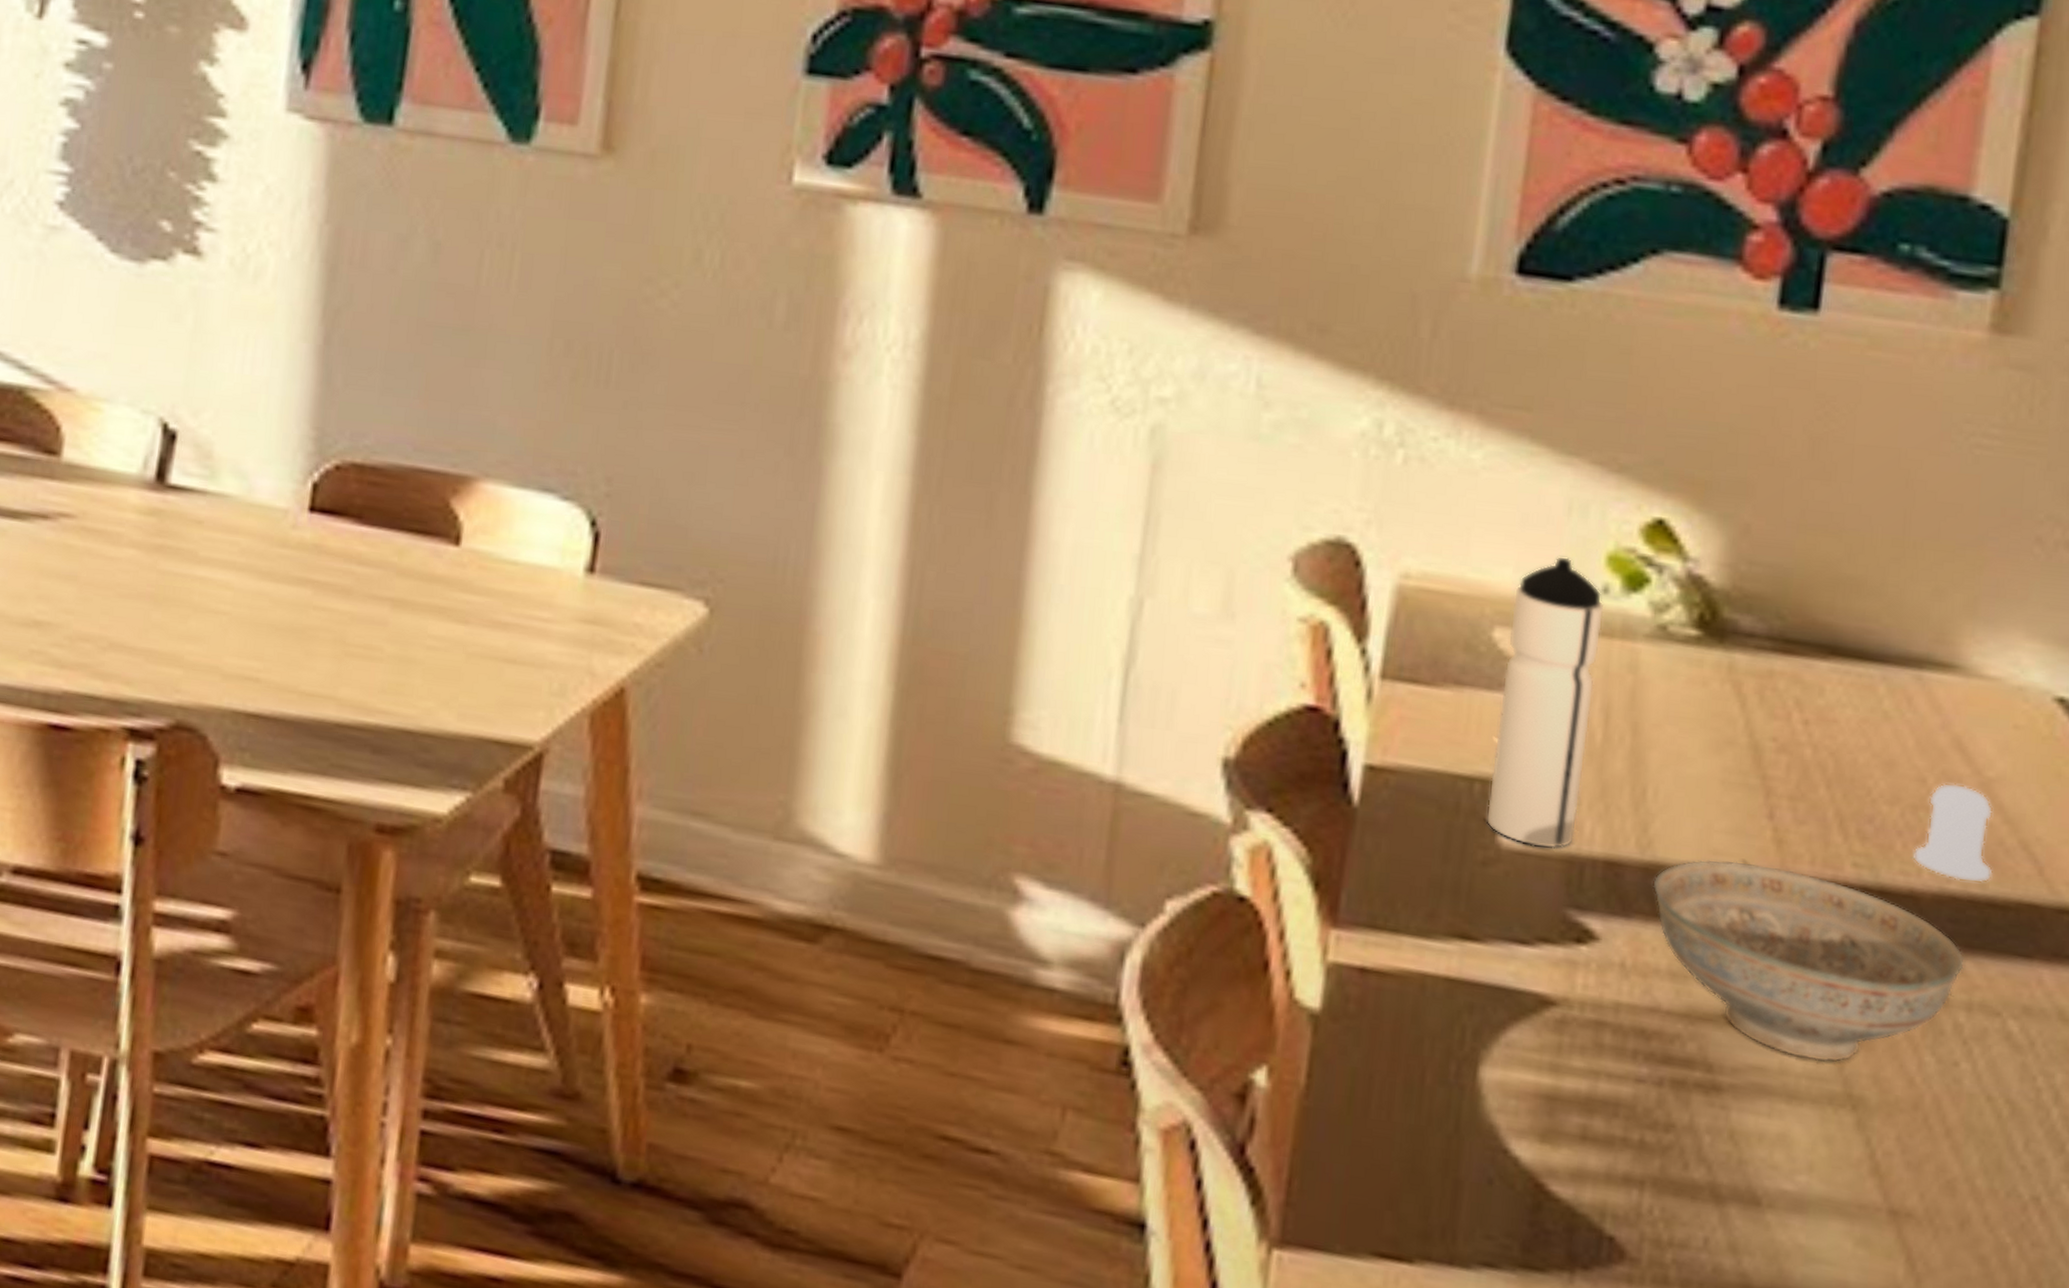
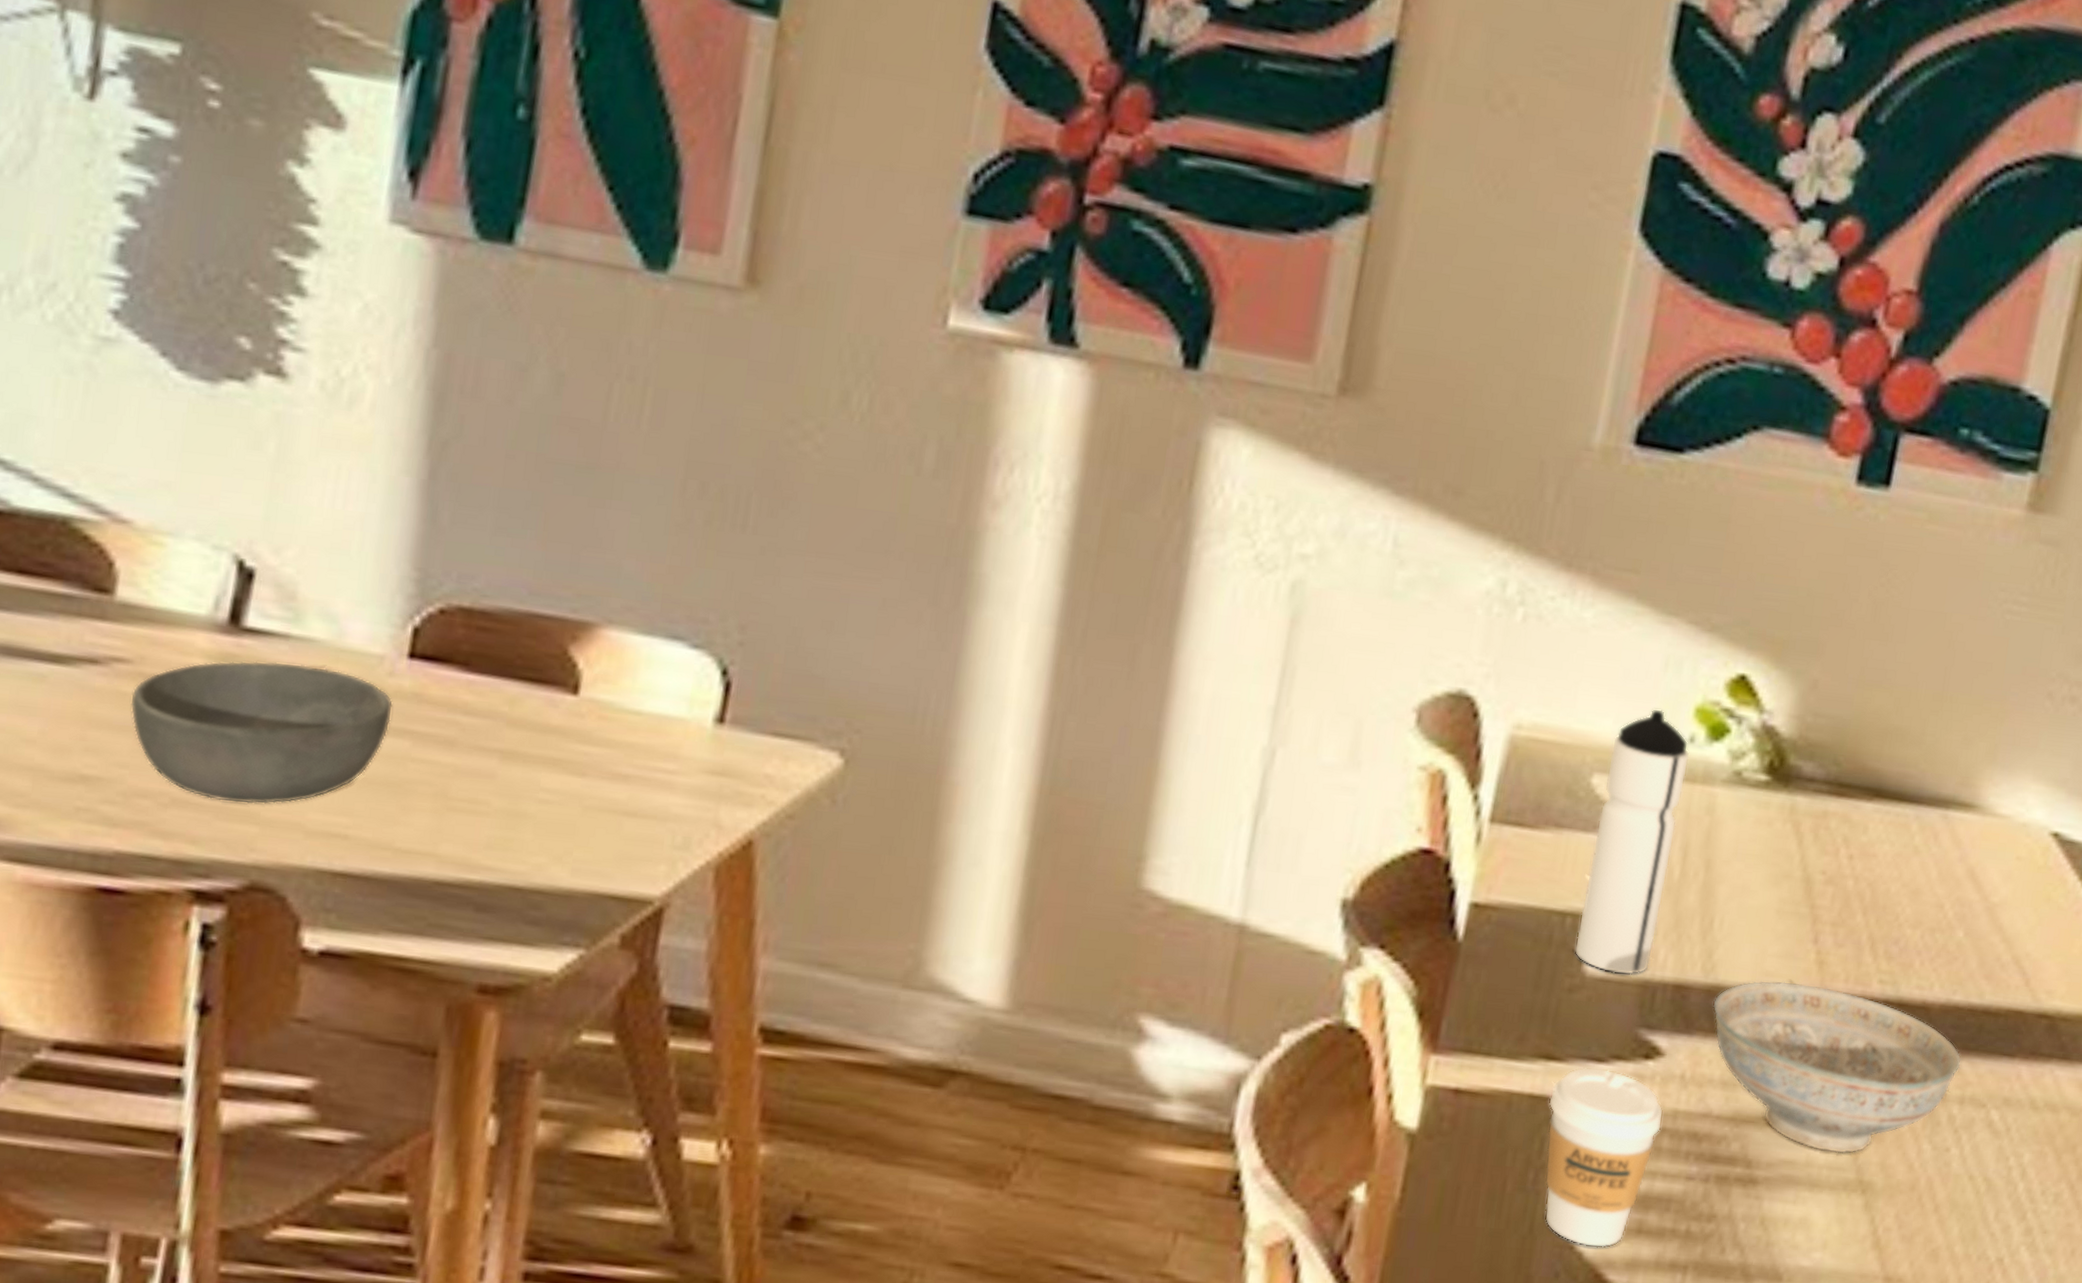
bowl: none [75,515,297,649] -> present [130,661,394,805]
coffee cup: none [1468,949,1603,1154] -> present [1544,1067,1664,1248]
salt shaker: present [1912,782,1993,884] -> none [1927,908,1994,994]

